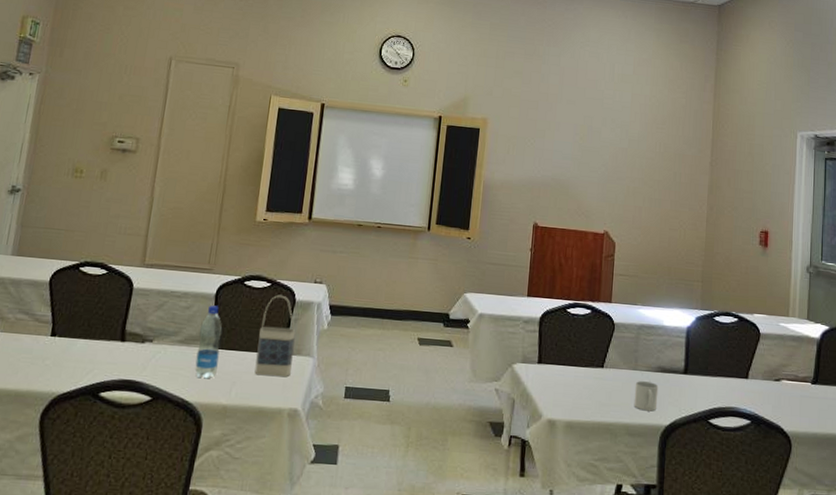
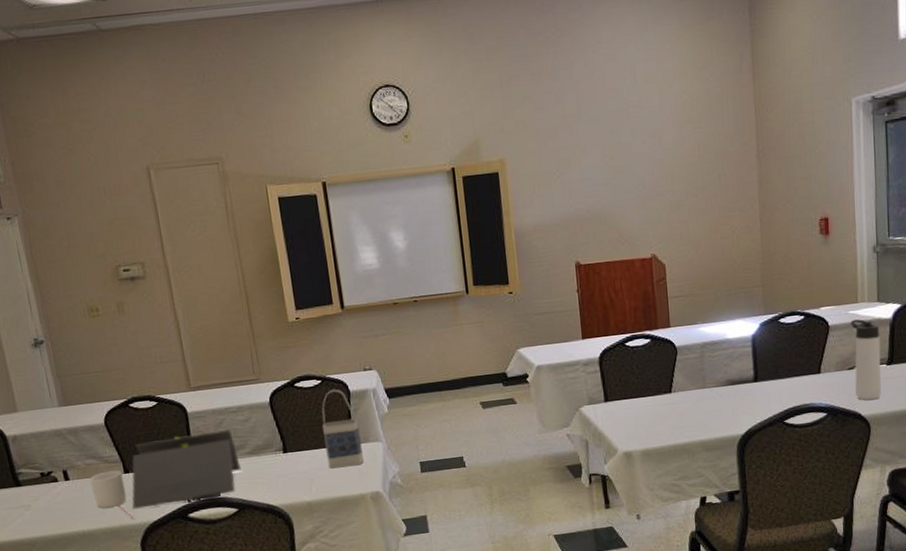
mug: none [11,330,50,369] -> present [89,470,127,508]
laptop: none [31,308,170,385] -> present [117,429,242,518]
bottle: present [195,305,223,379] -> none [264,413,293,483]
mug: present [634,381,659,412] -> none [705,396,731,426]
thermos bottle: none [780,332,807,417] -> present [850,319,882,401]

